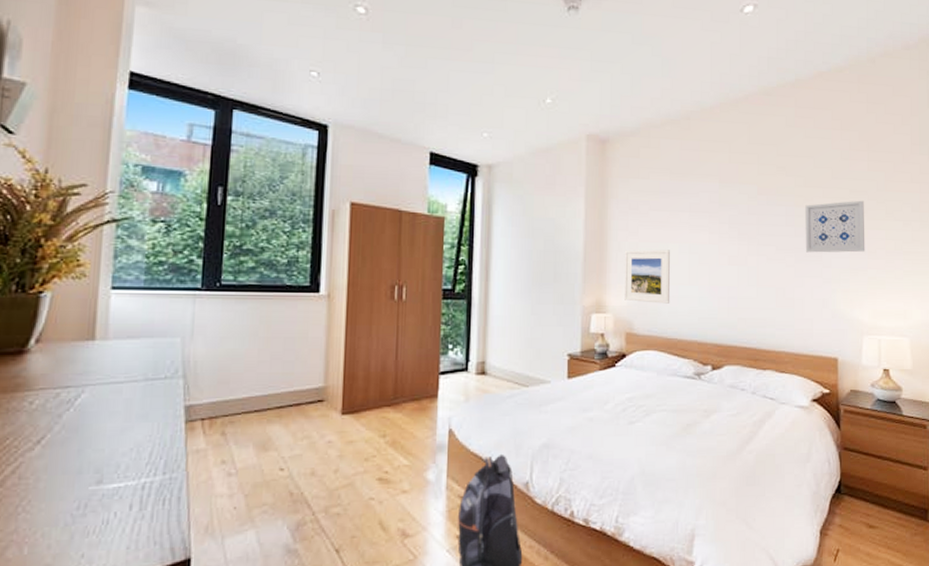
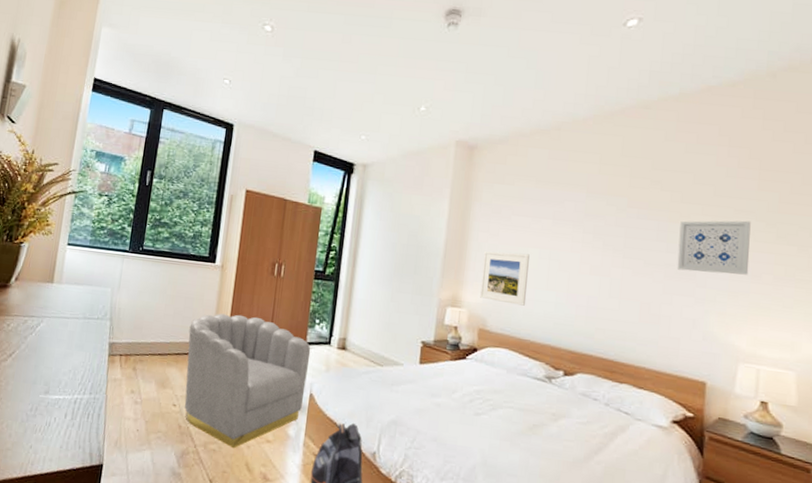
armchair: none [292,350,446,508] -> present [184,313,311,449]

